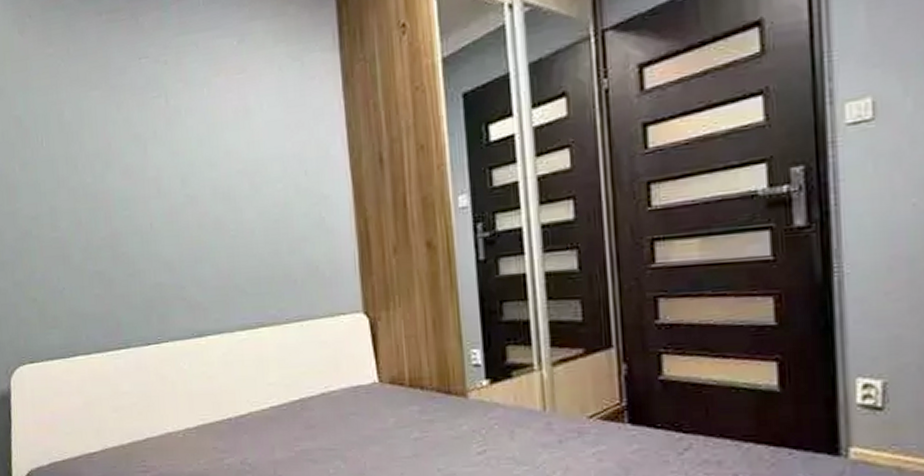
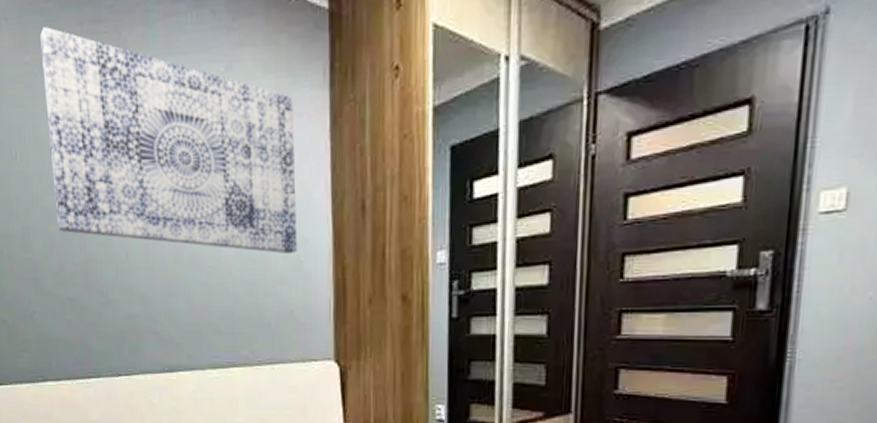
wall art: none [62,20,319,212] -> present [40,26,297,255]

